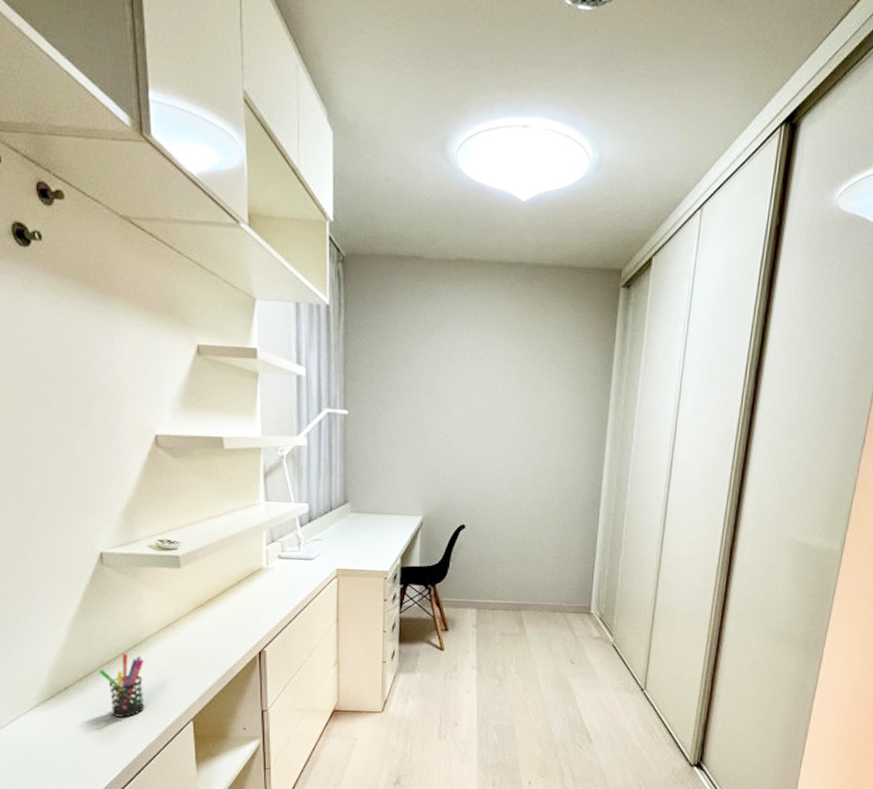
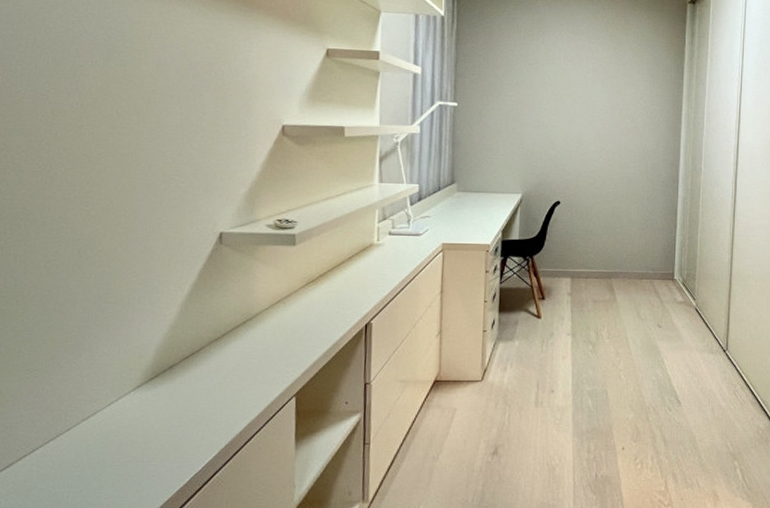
pen holder: present [98,653,145,717] -> none [205,329,252,395]

